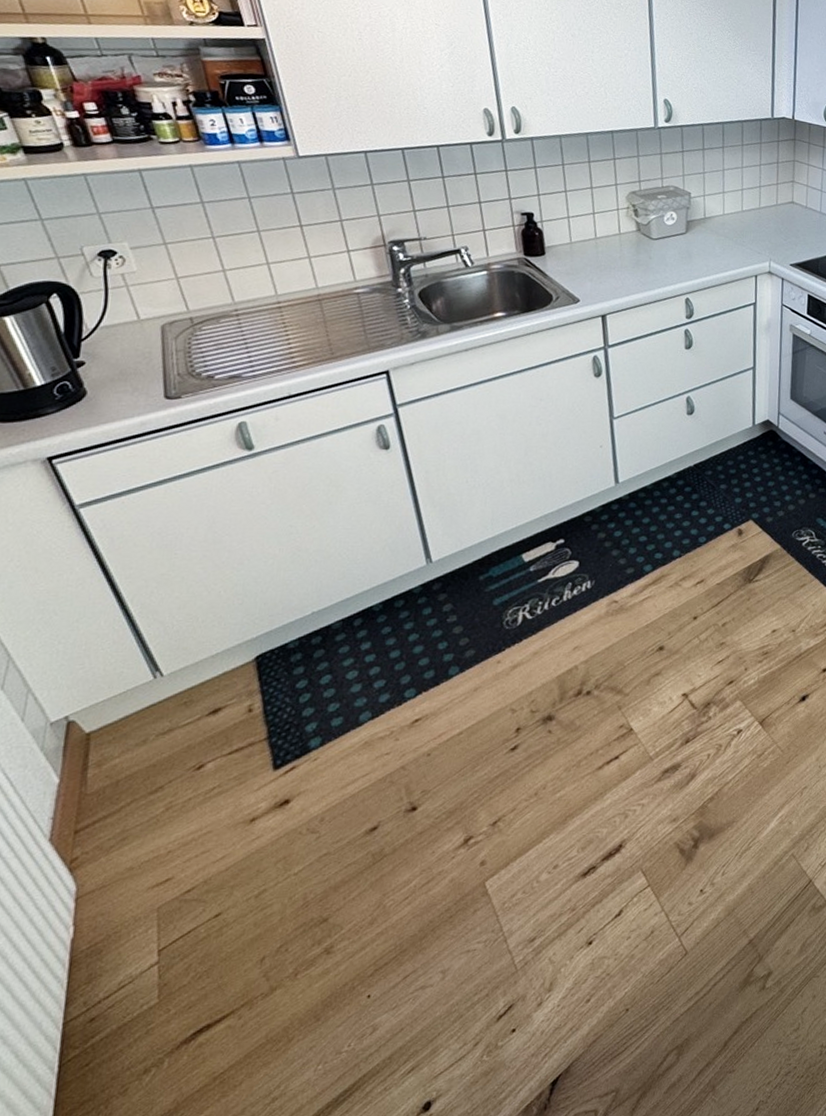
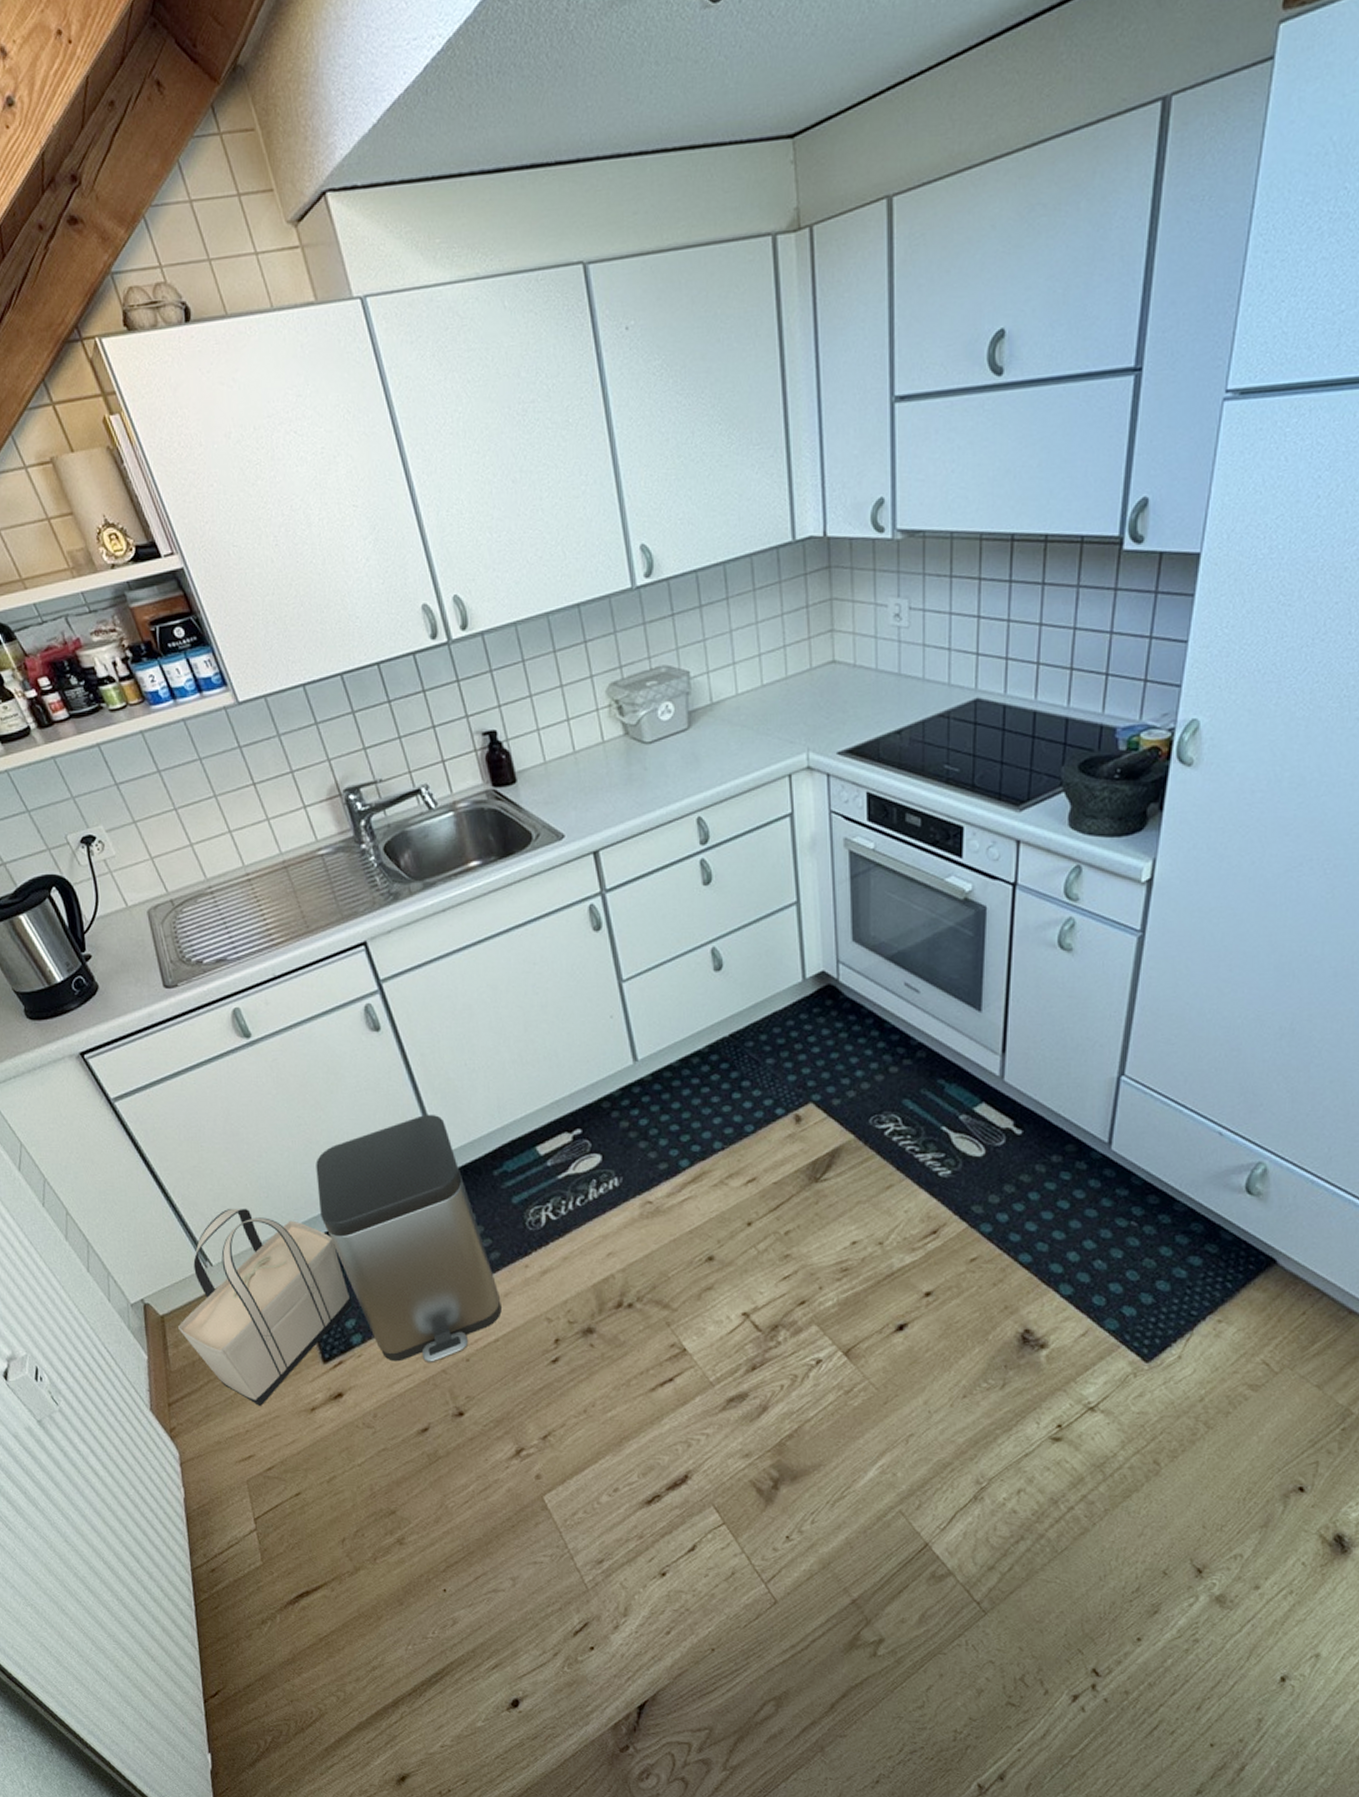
shopping bag: none [106,615,316,822] -> present [178,1208,352,1406]
pedal bin: none [297,524,470,762] -> present [316,1114,502,1364]

